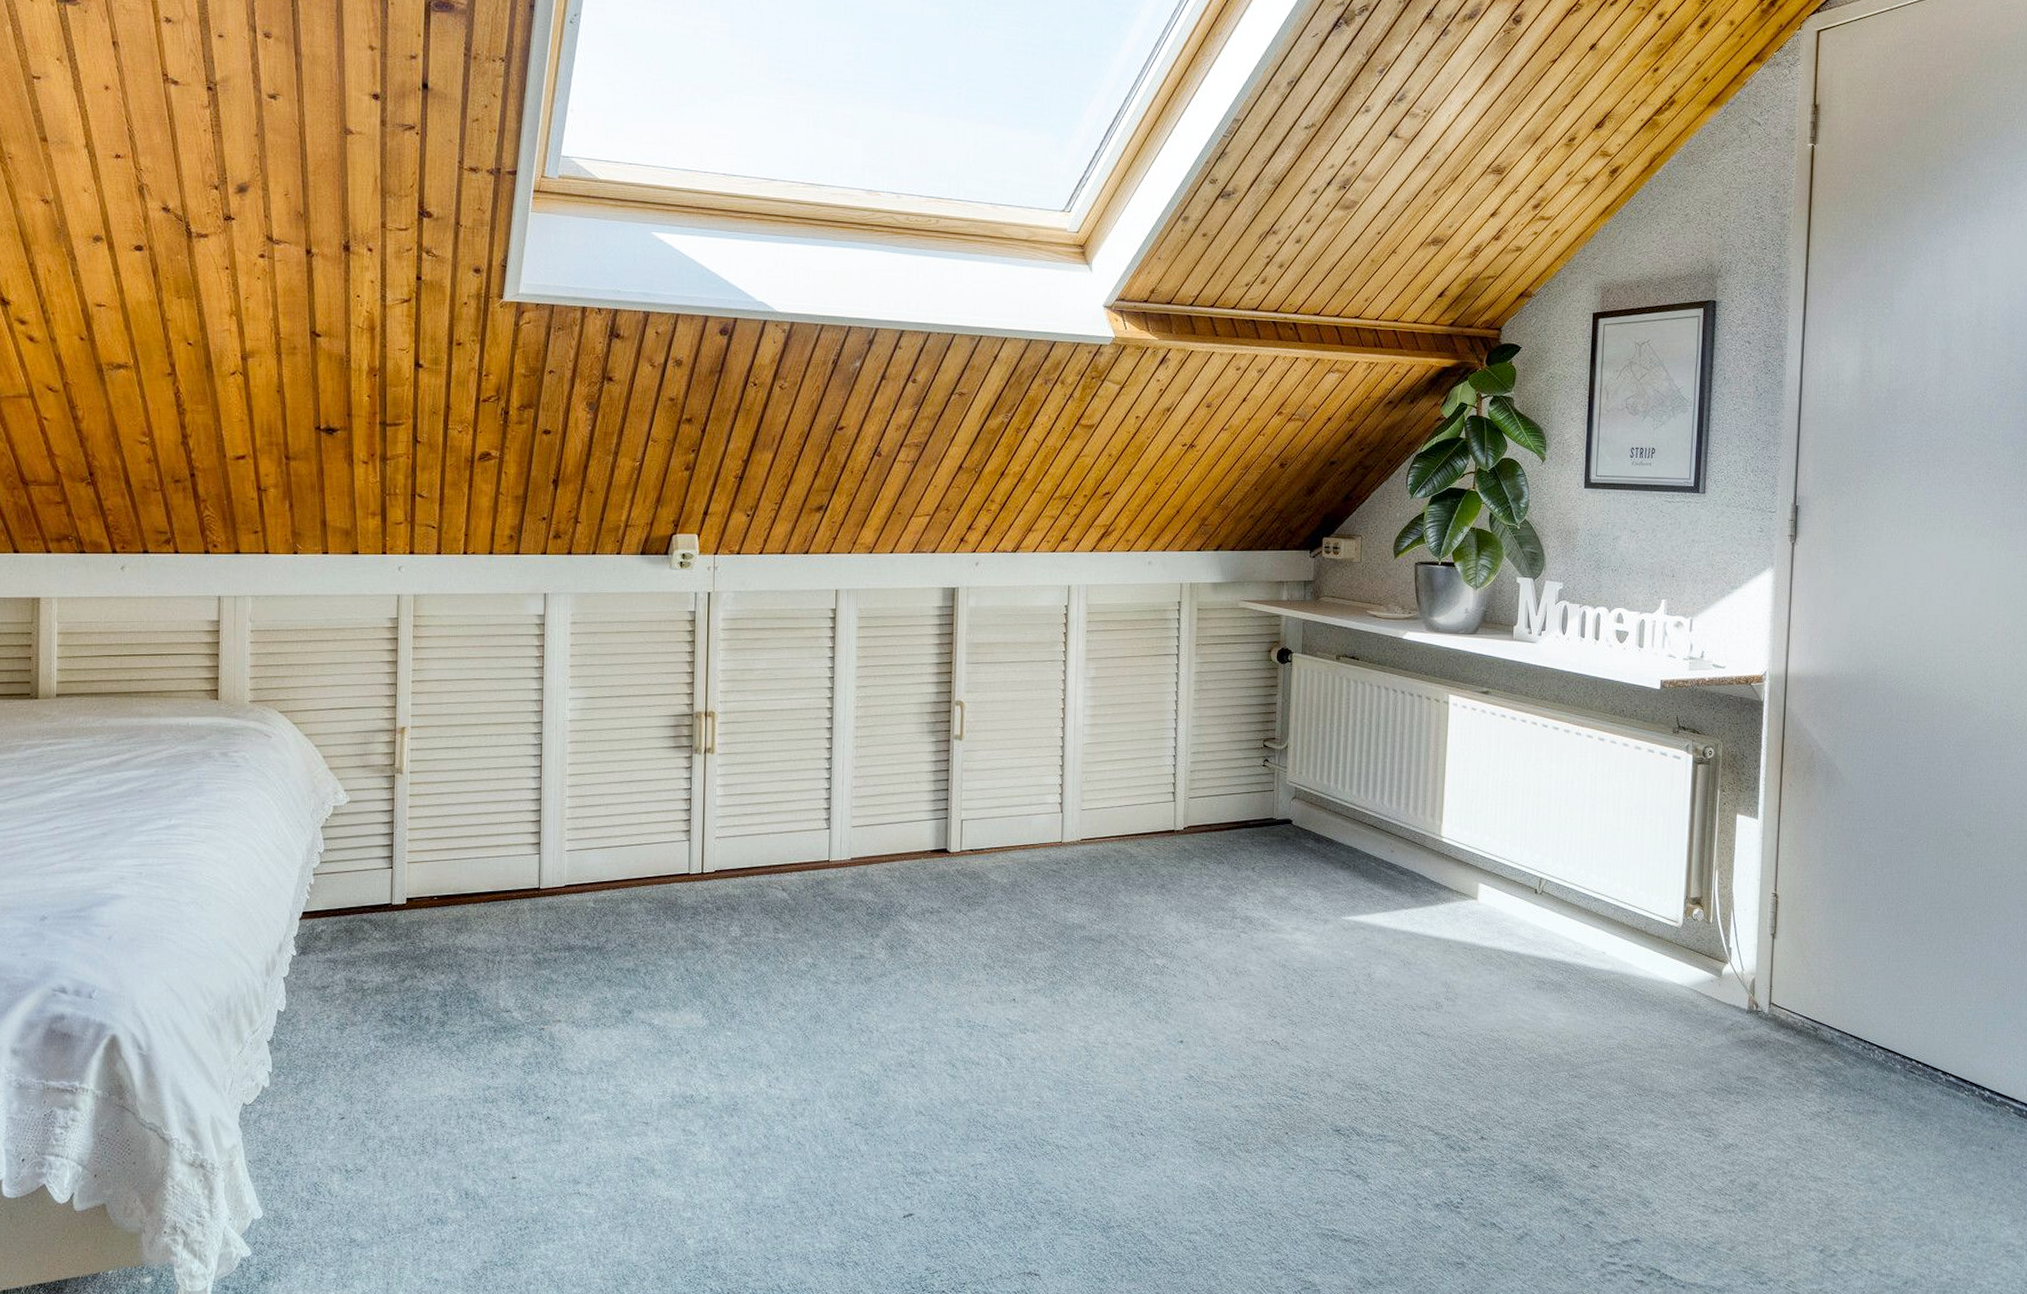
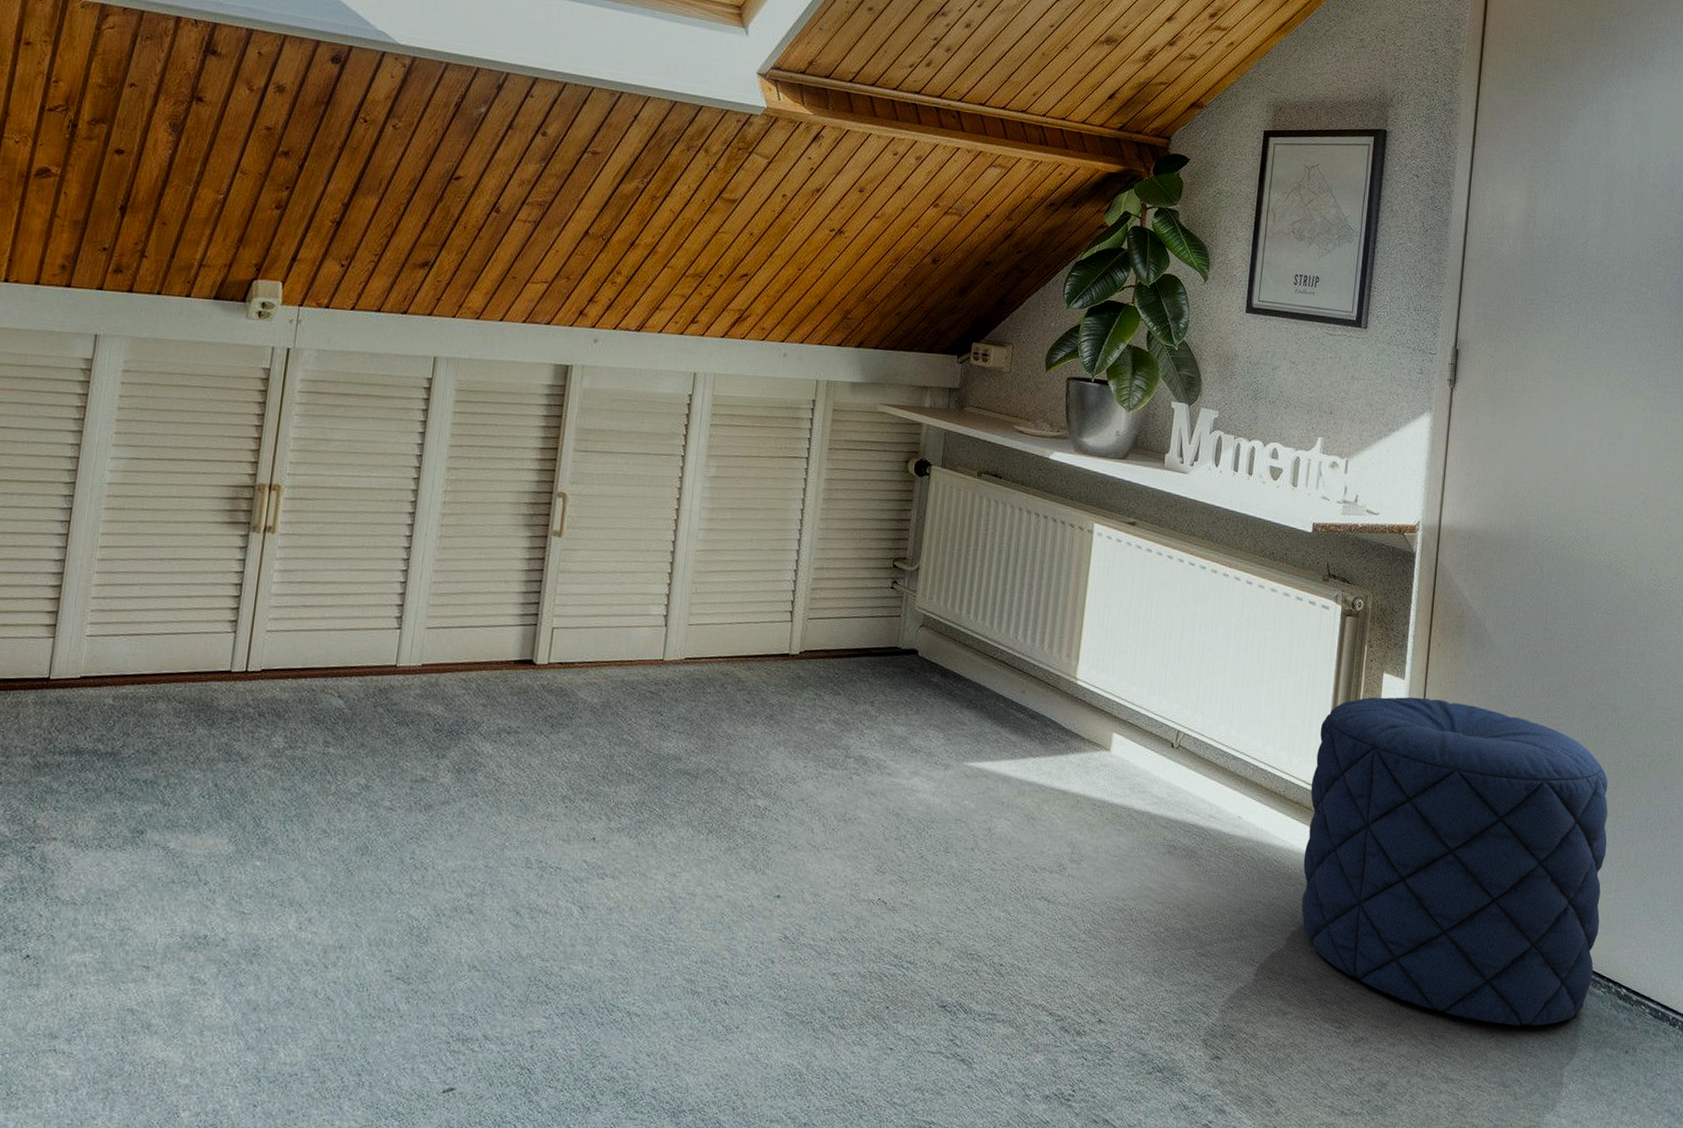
pouf: none [1667,834,1966,1129] -> present [1301,697,1608,1026]

